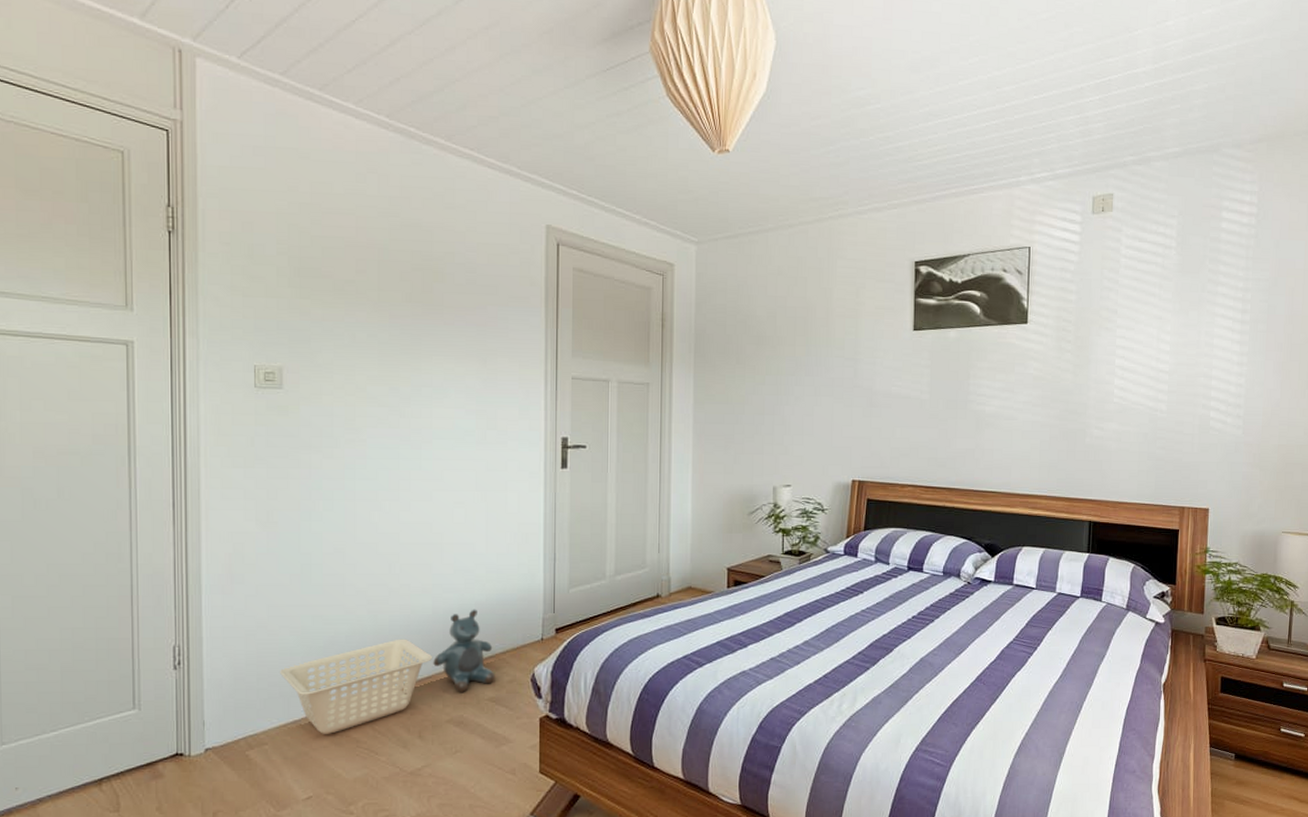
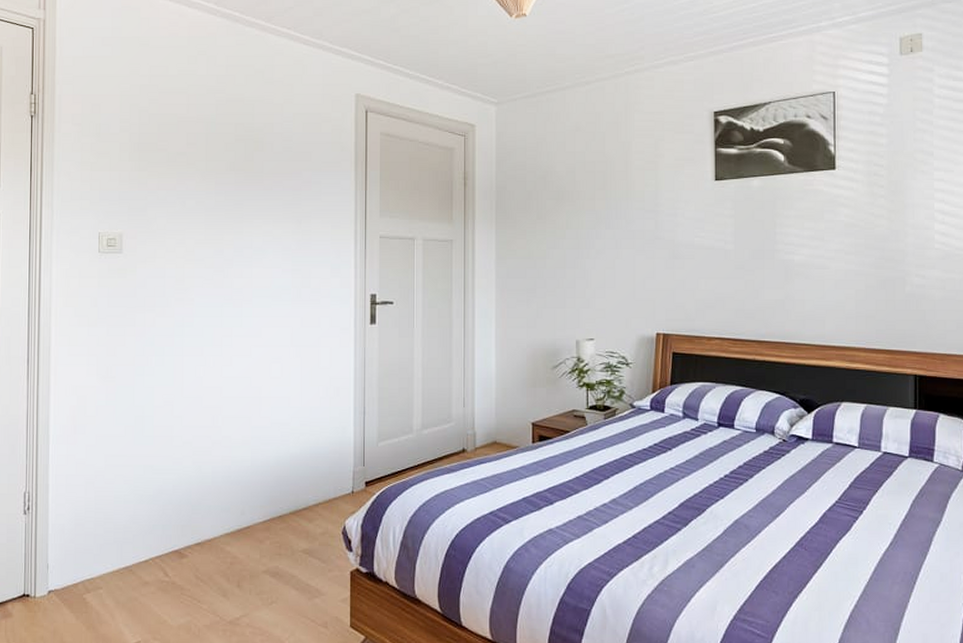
laundry basket: present [279,639,433,734] -> none [113,489,251,581]
stuffed animal: present [433,609,495,692] -> none [251,461,309,543]

